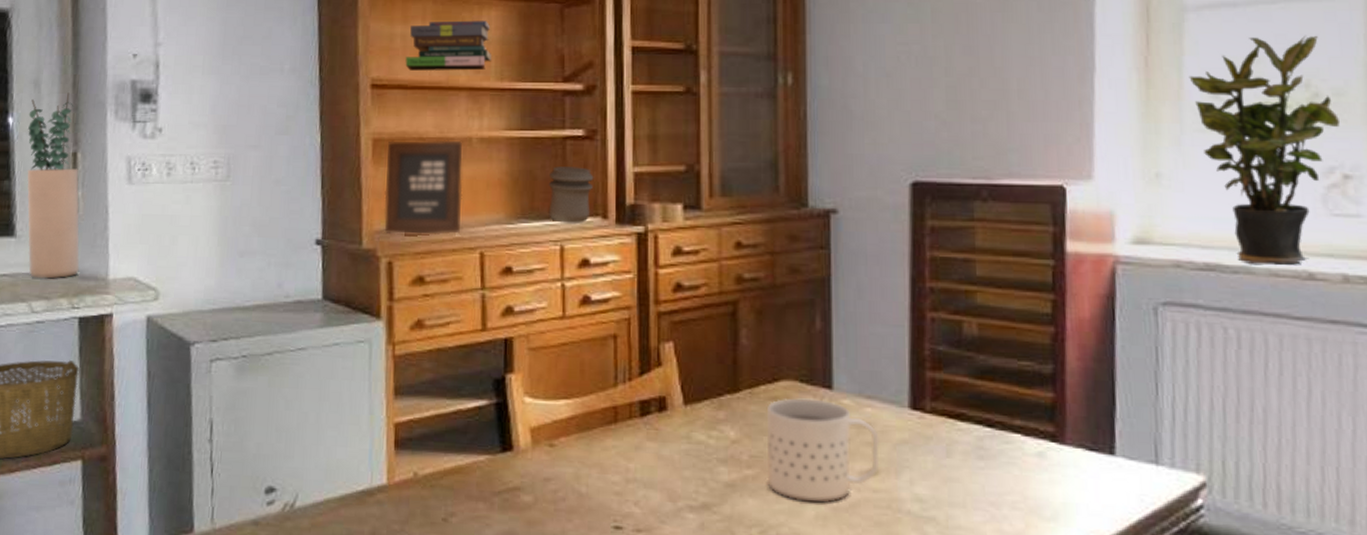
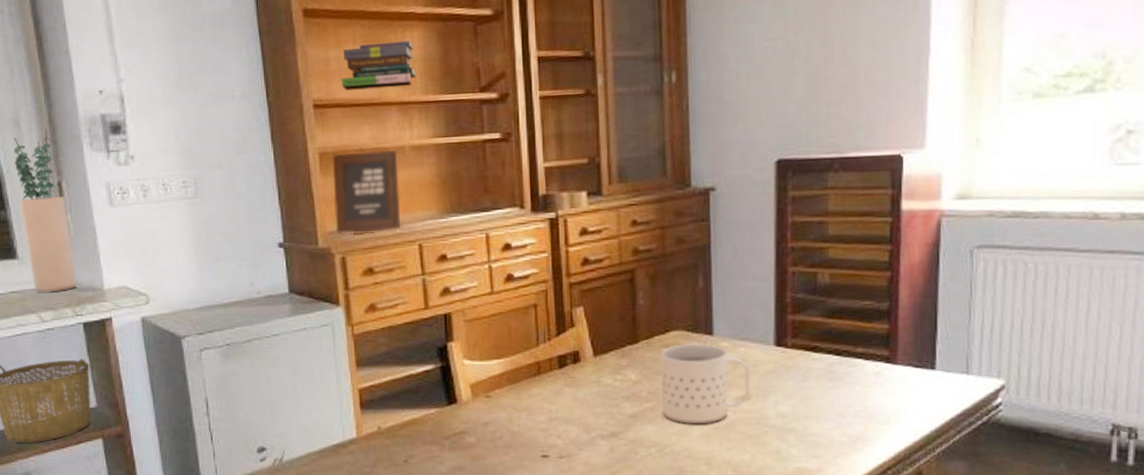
jar: present [548,166,594,225] -> none [472,165,511,215]
potted plant: present [1189,35,1340,266] -> none [1007,11,1127,210]

